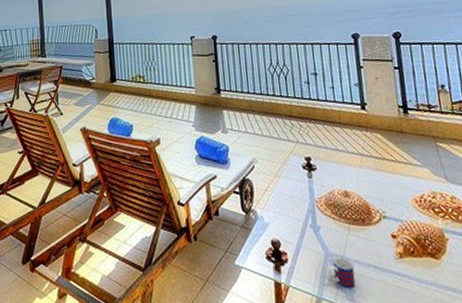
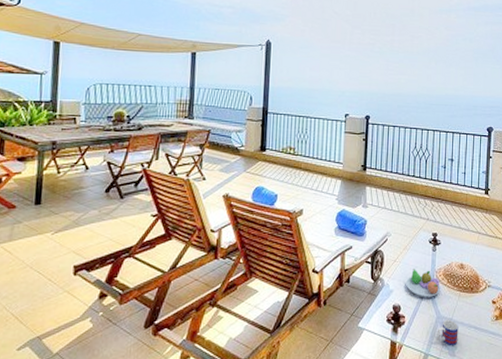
fruit bowl: none [282,198,325,232] -> present [406,269,440,299]

